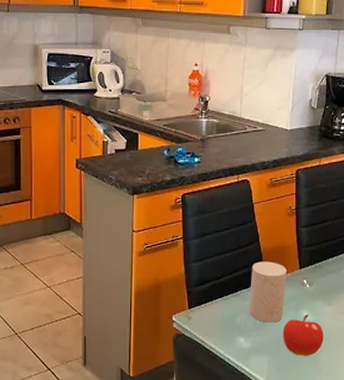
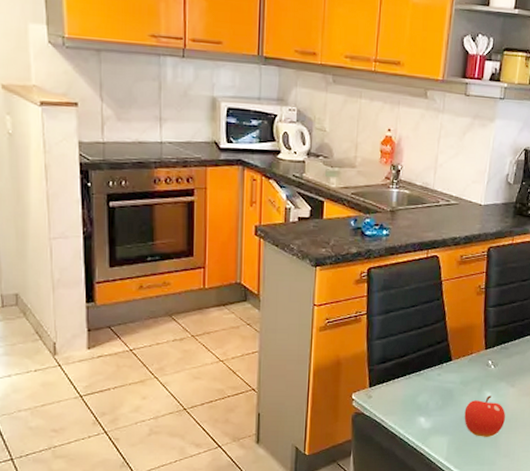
cup: present [249,261,287,323] -> none [431,341,472,403]

